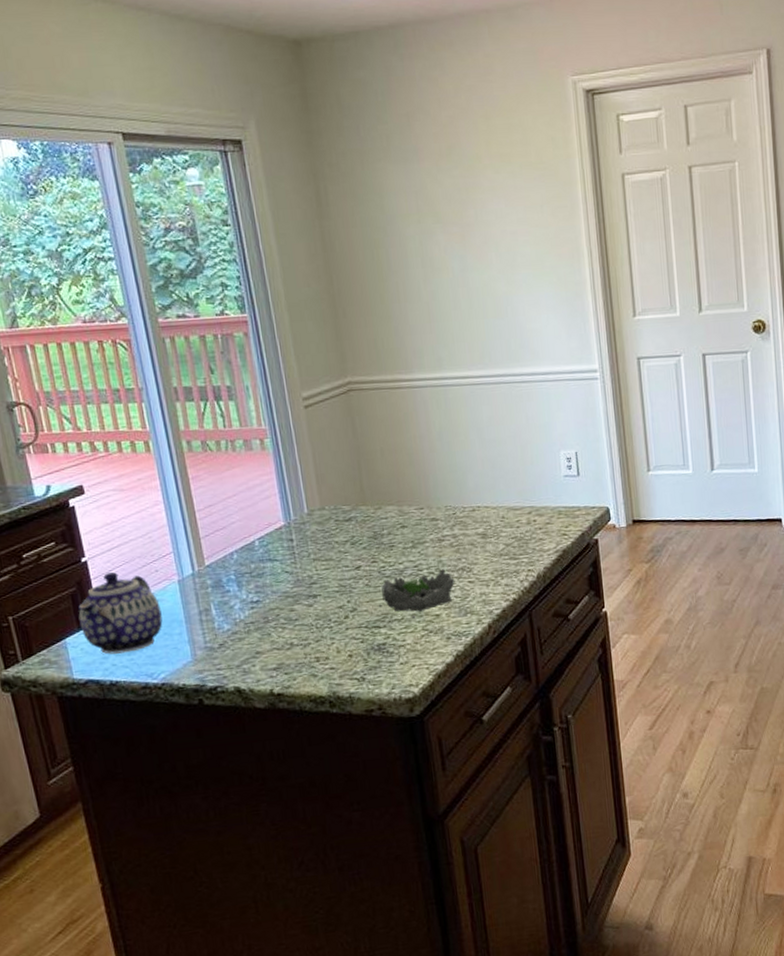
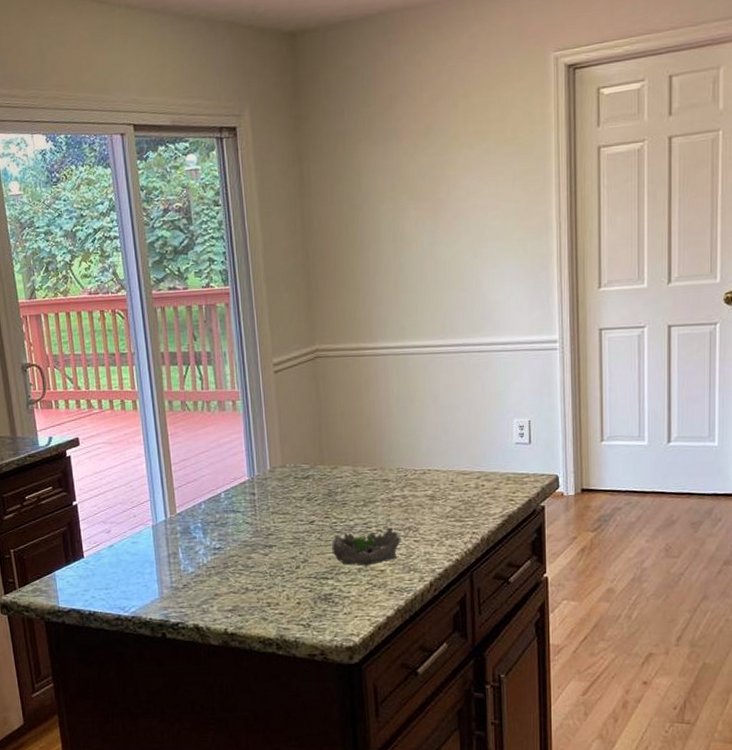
teapot: present [78,572,163,654] -> none [67,515,137,588]

